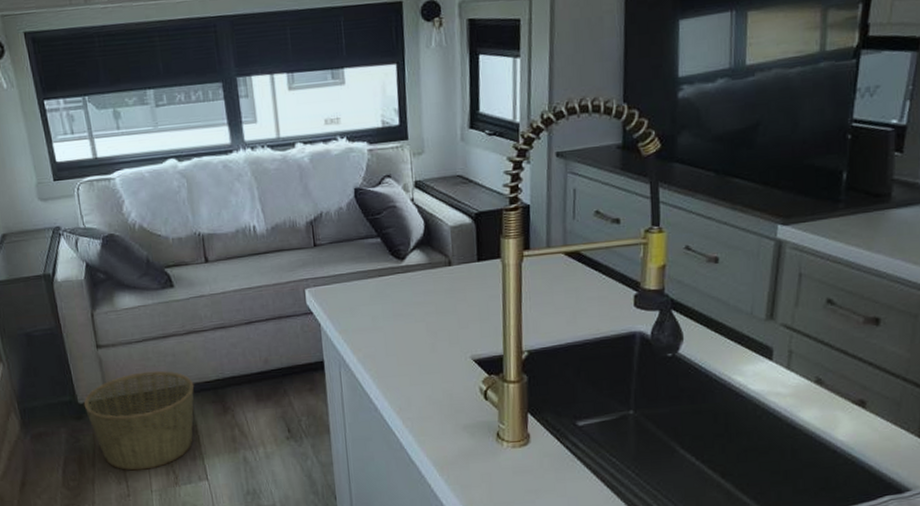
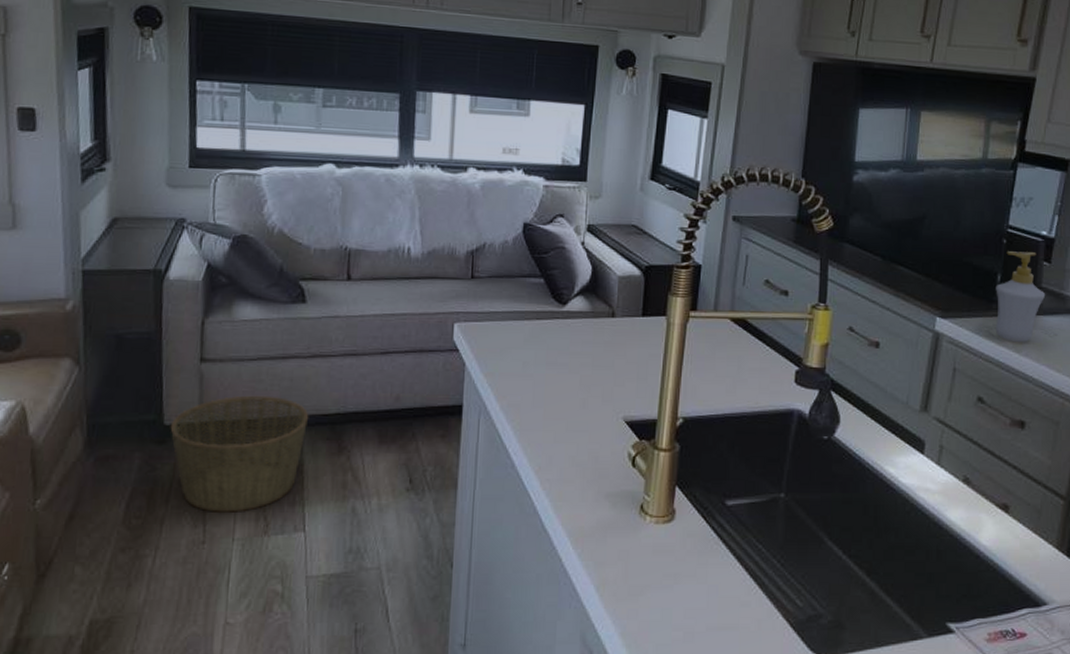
soap bottle: none [841,143,899,240] -> present [995,251,1046,343]

